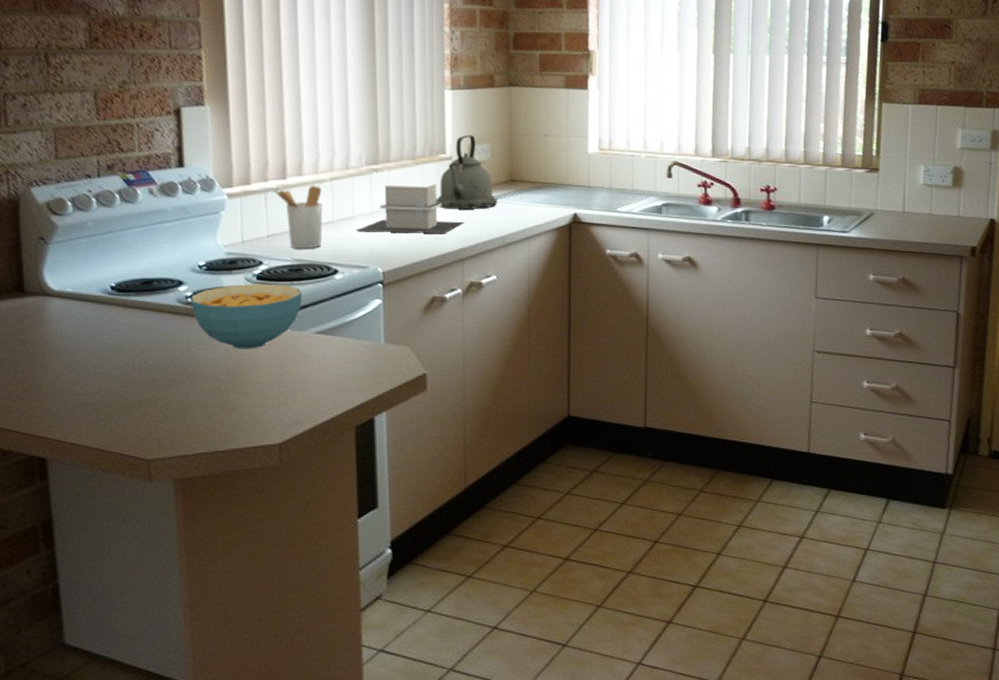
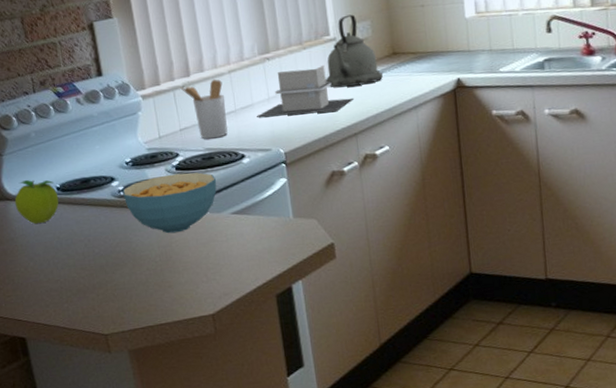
fruit: none [55,275,112,327] -> present [14,180,59,224]

